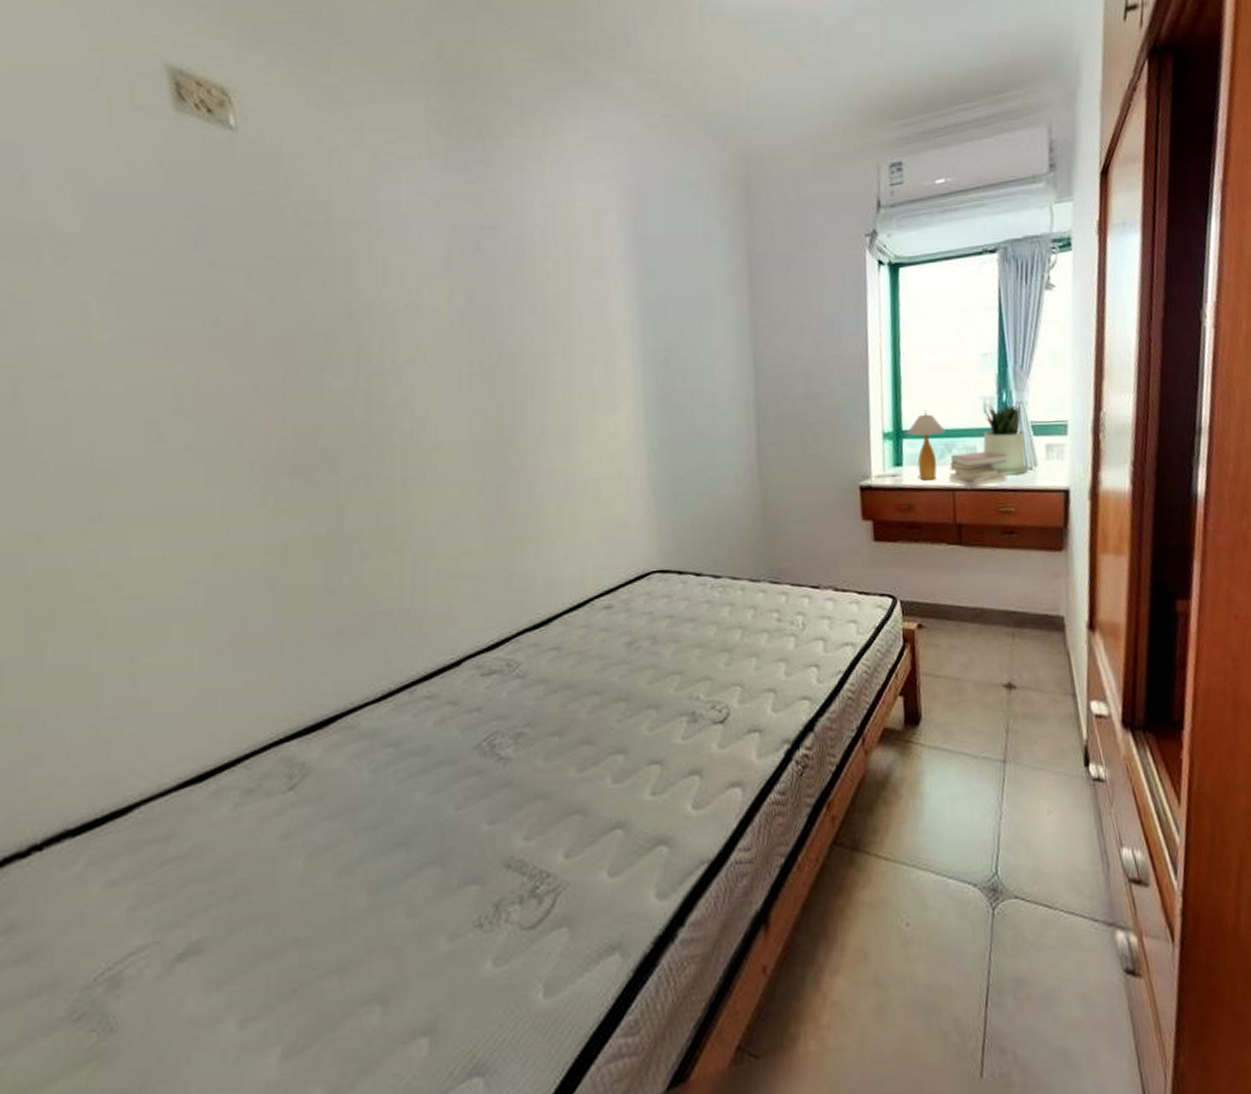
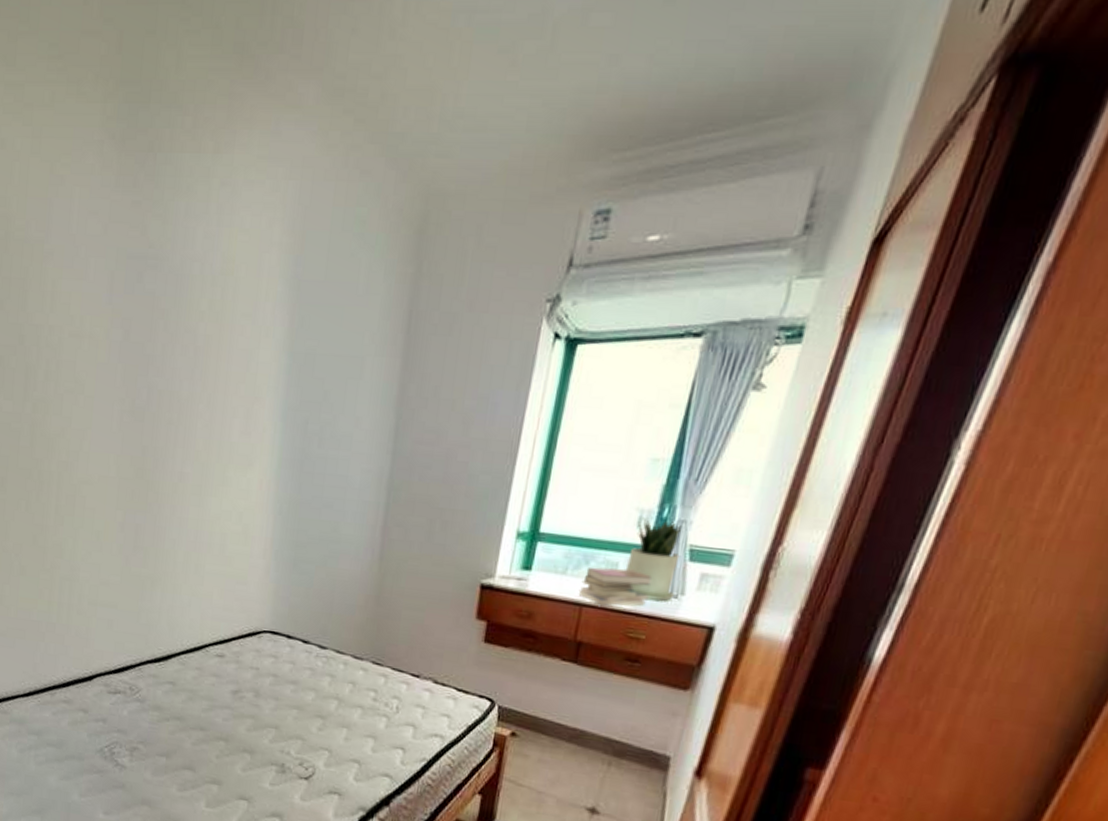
table lamp: present [907,410,945,481] -> none [544,514,588,591]

